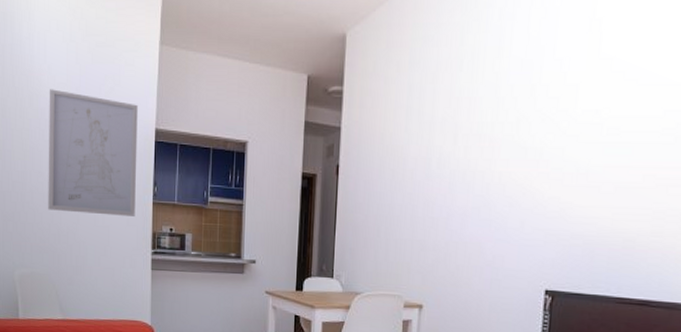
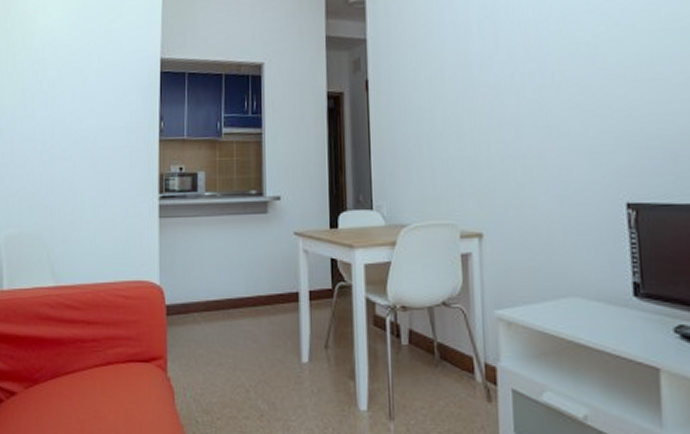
wall art: present [48,89,138,216] -> none [40,26,141,159]

